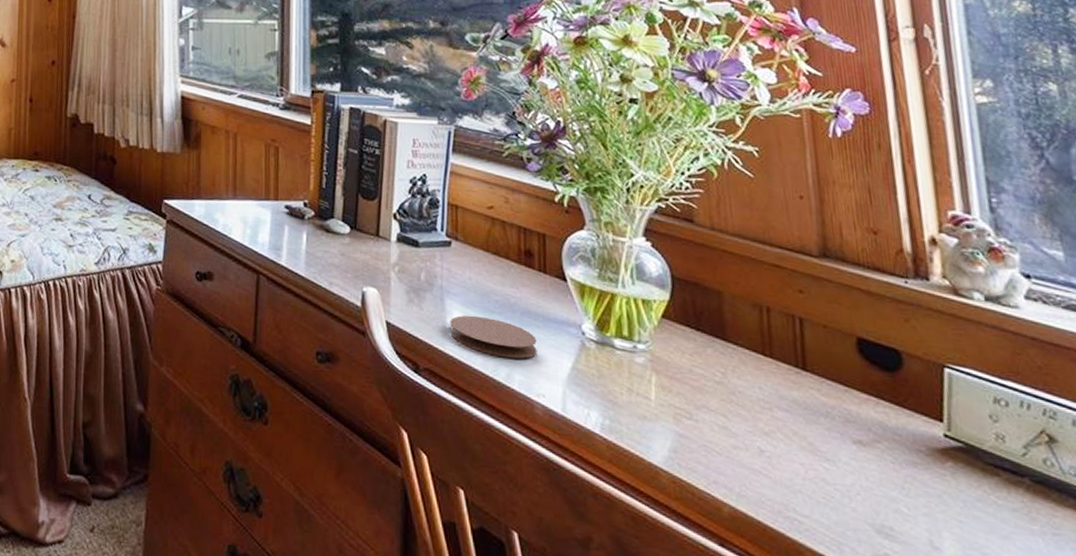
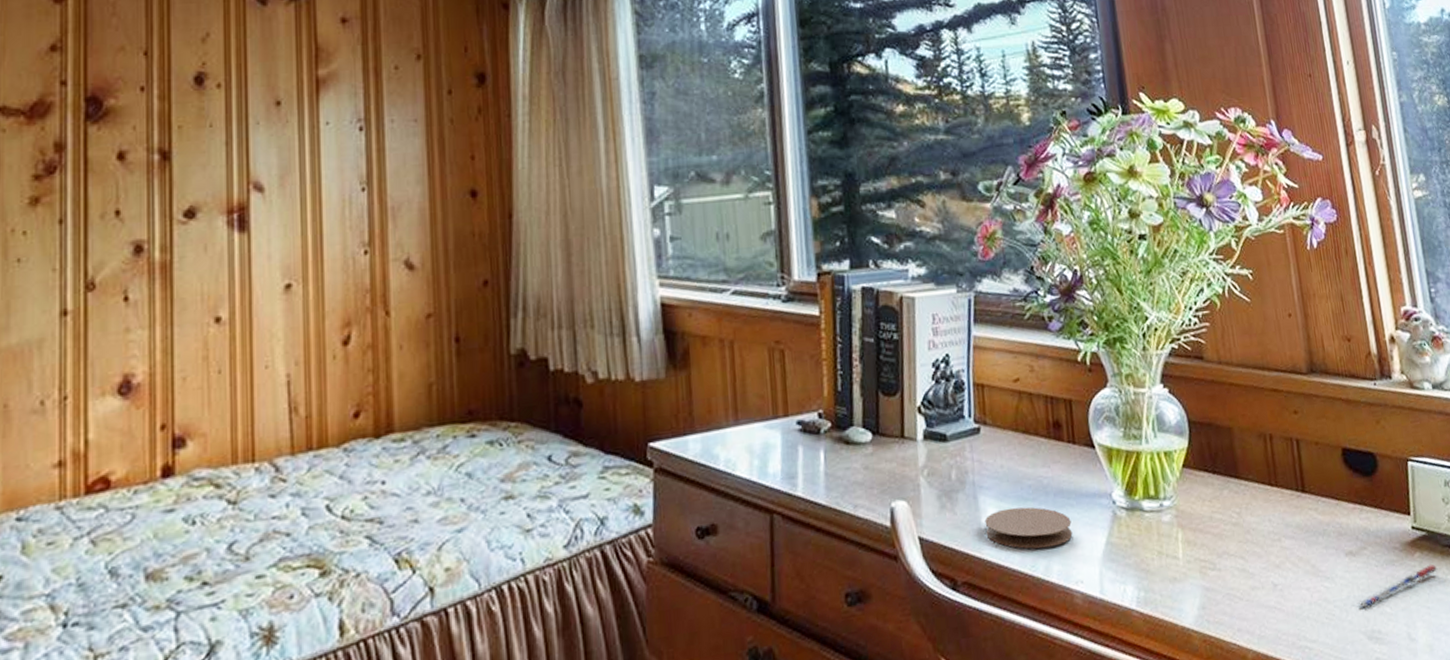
pen: none [863,477,977,502] -> present [1356,563,1438,609]

